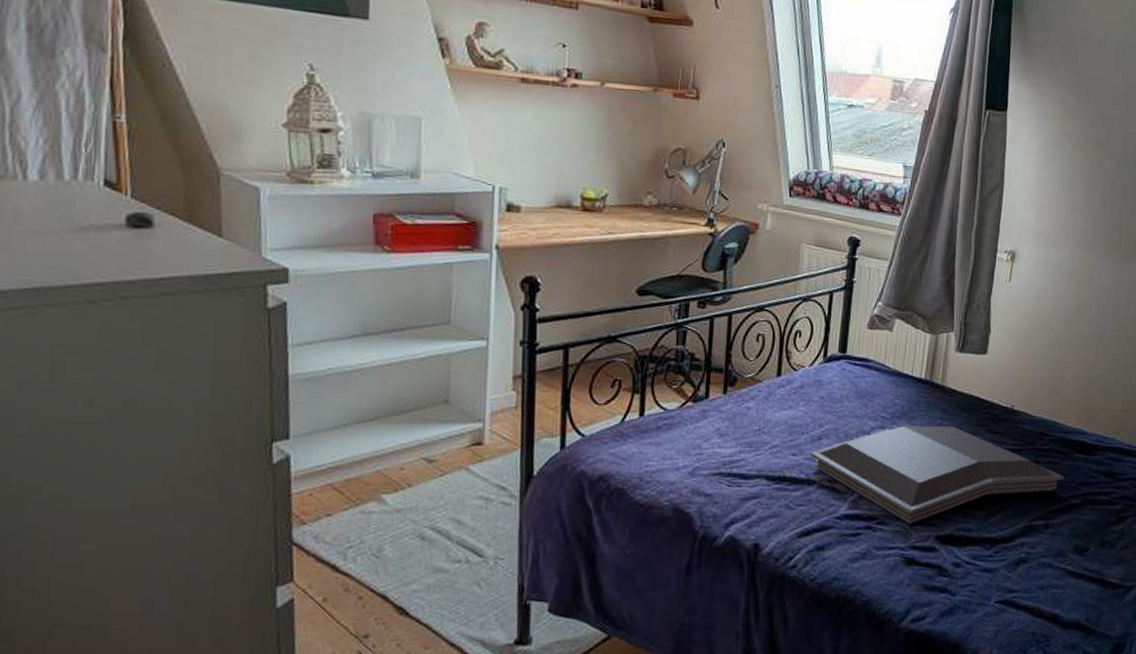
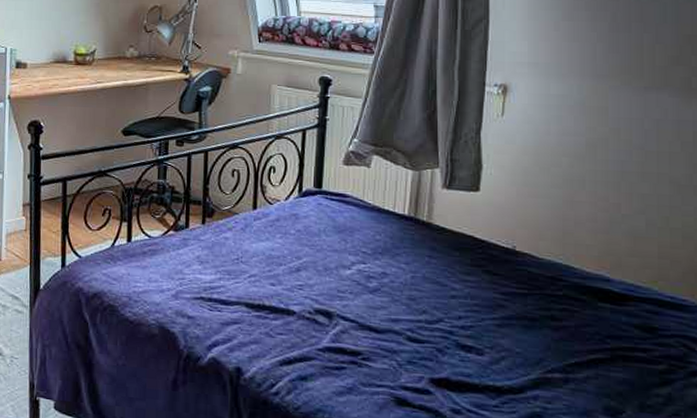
serving tray: present [809,426,1064,524] -> none [288,262,585,363]

